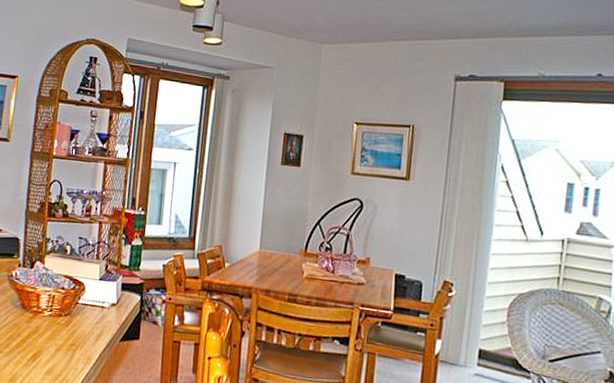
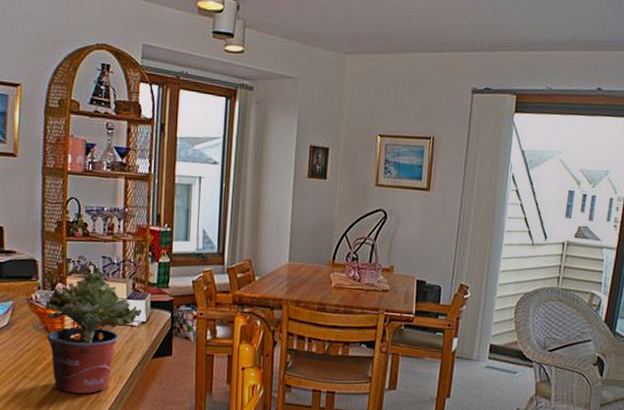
potted plant: none [23,252,113,373] -> present [45,272,142,394]

